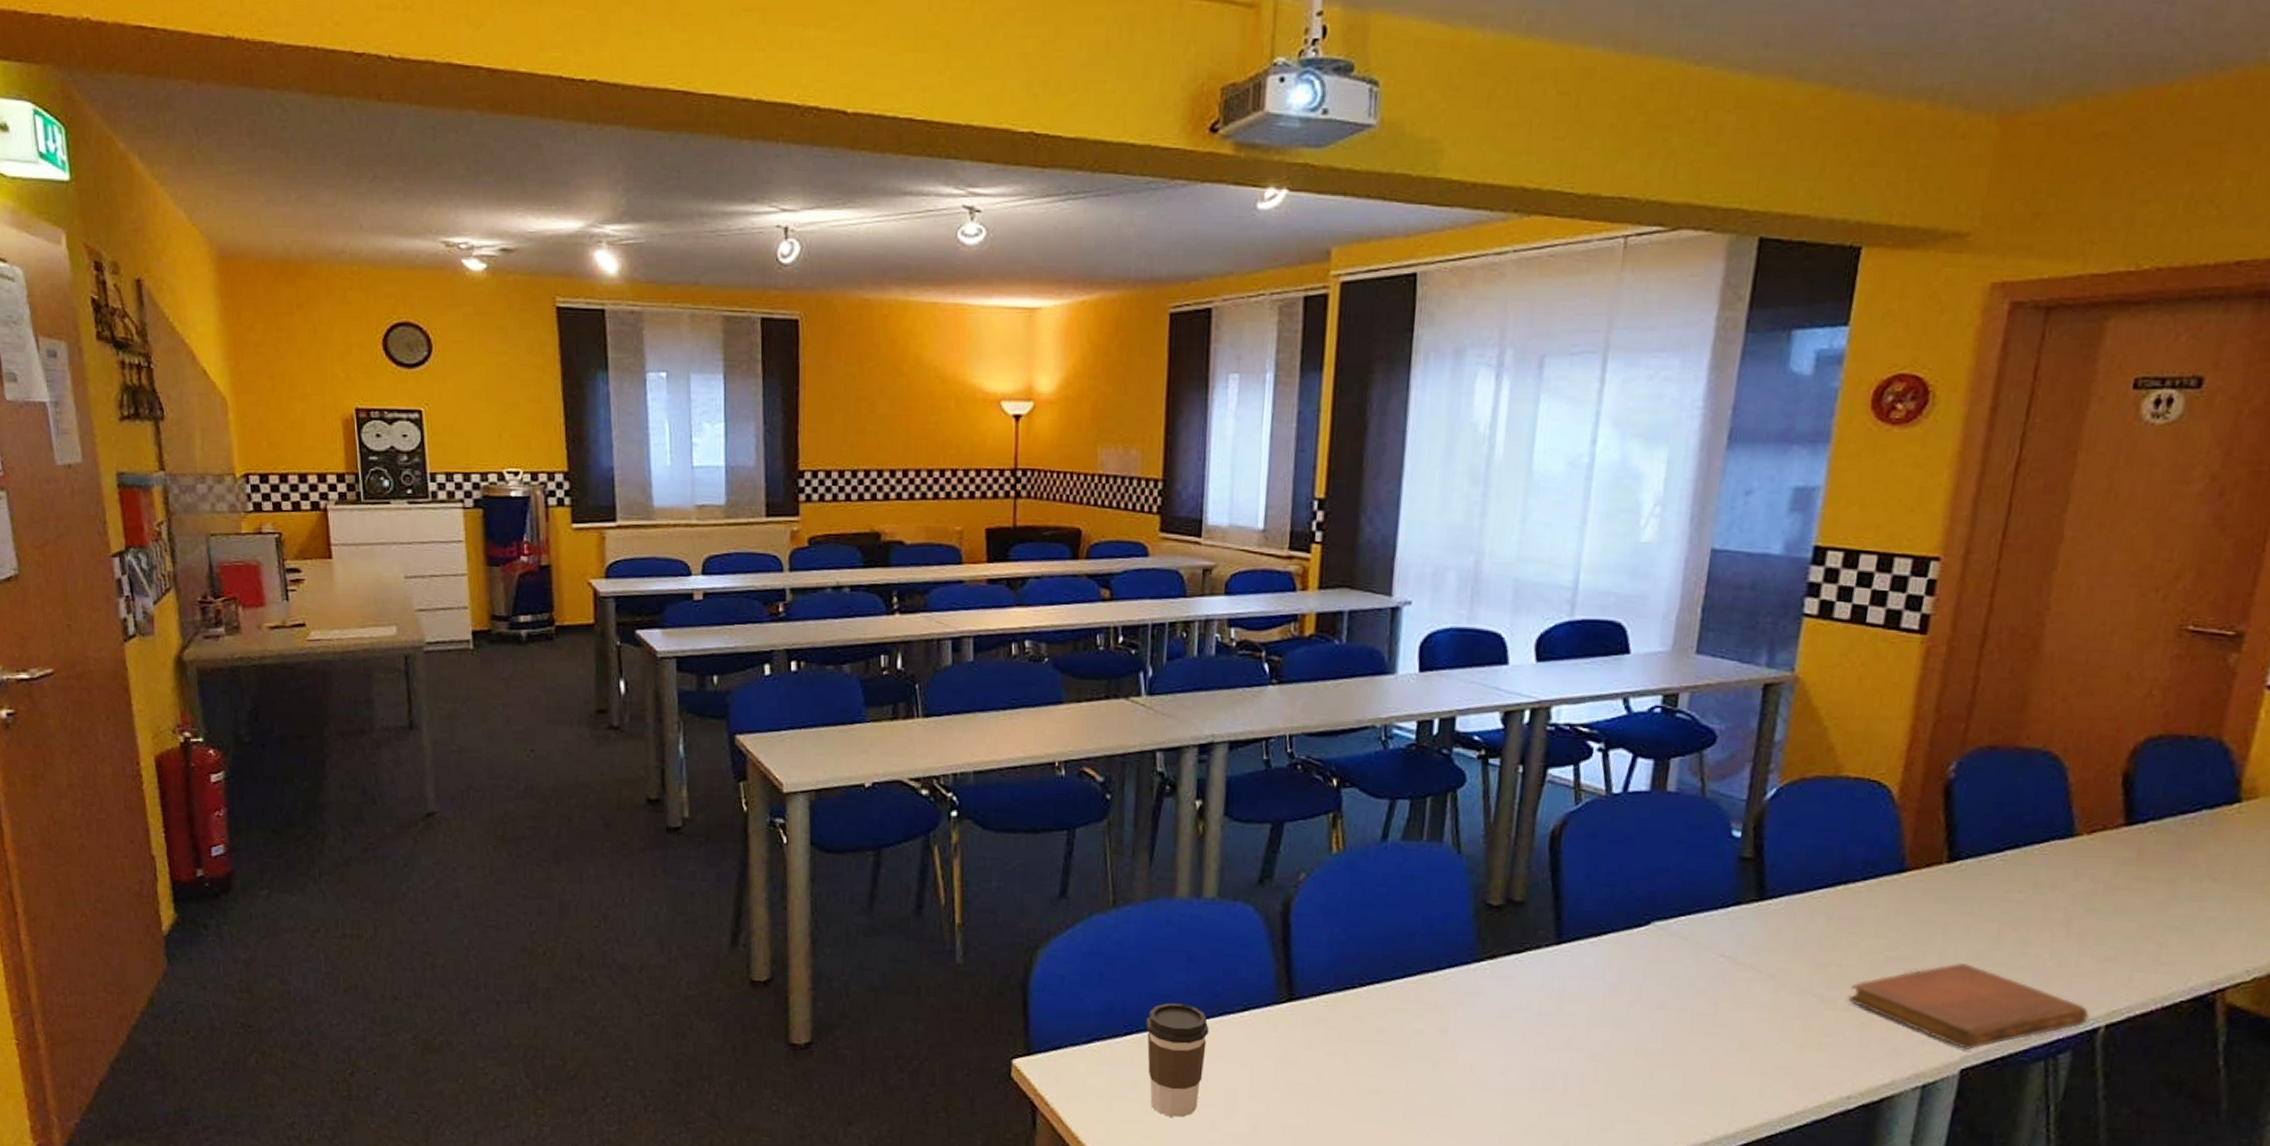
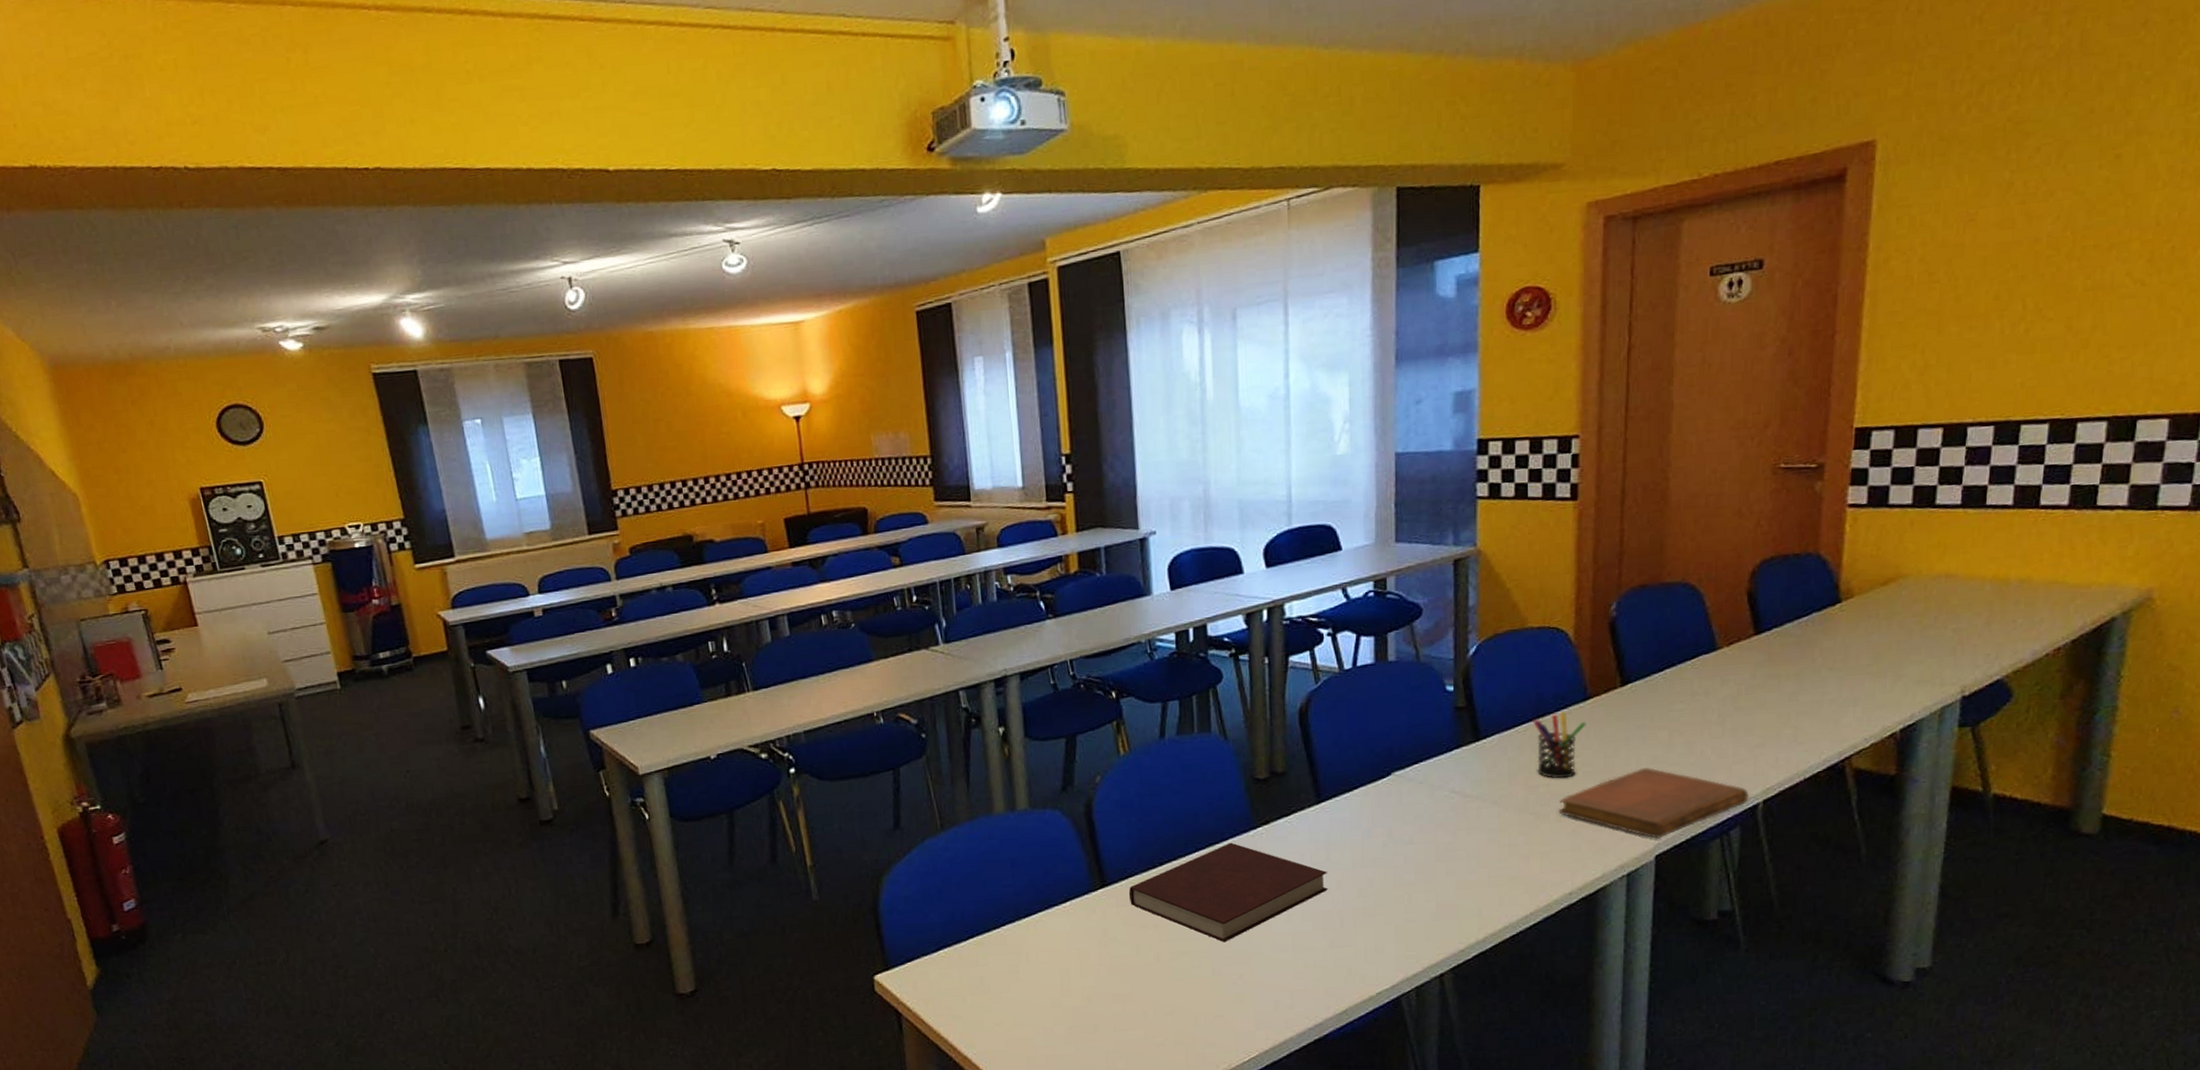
coffee cup: present [1146,1002,1209,1118] -> none [984,904,1039,1003]
notebook: none [1318,973,1557,1088] -> present [1128,842,1328,943]
pen holder: none [1828,881,1898,961] -> present [1533,711,1586,779]

